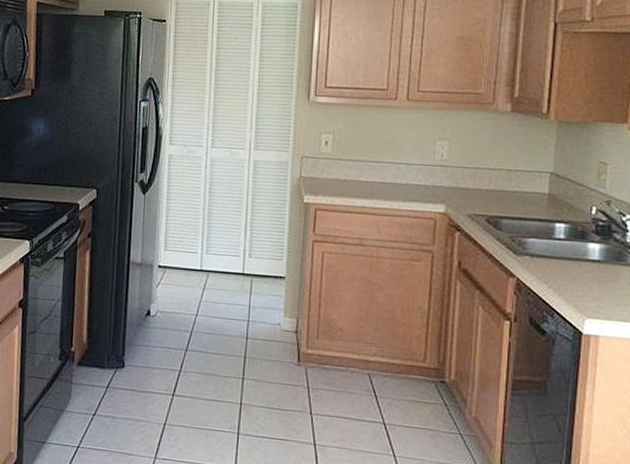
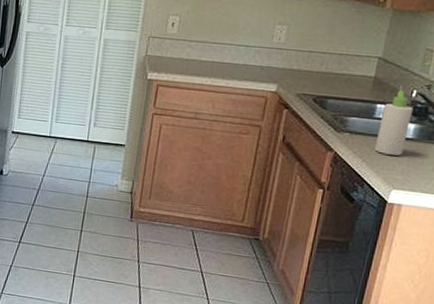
bottle: none [560,202,595,280] -> present [374,85,413,156]

